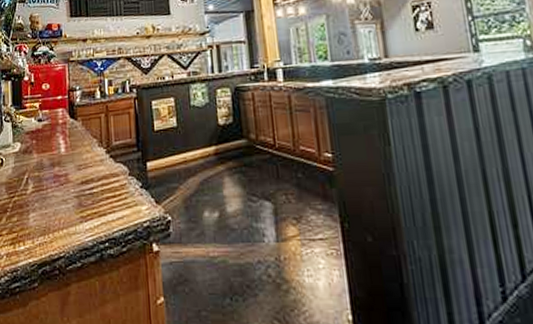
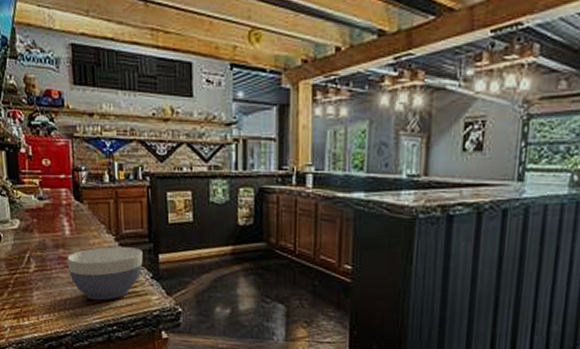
bowl: none [62,158,132,217] -> present [67,246,143,301]

